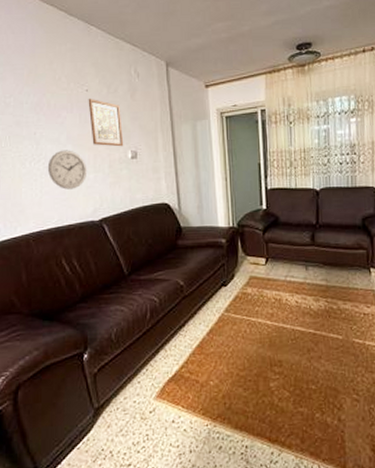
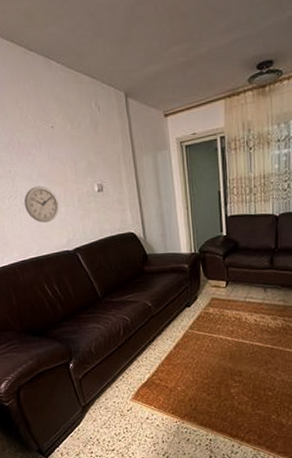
picture frame: present [88,98,124,147] -> none [54,134,90,181]

